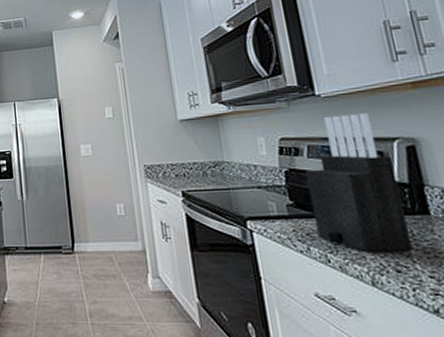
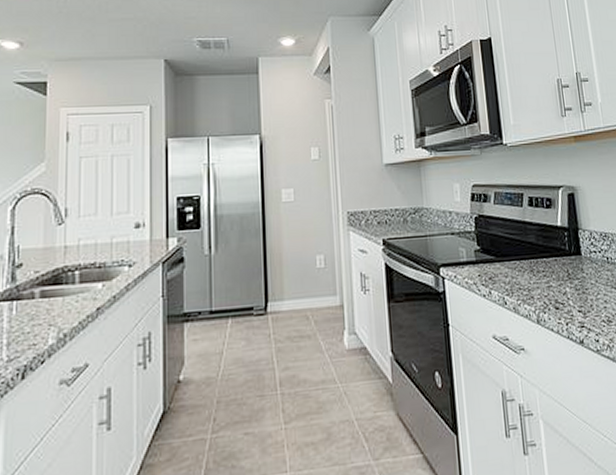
knife block: present [305,113,414,252] -> none [491,163,569,292]

